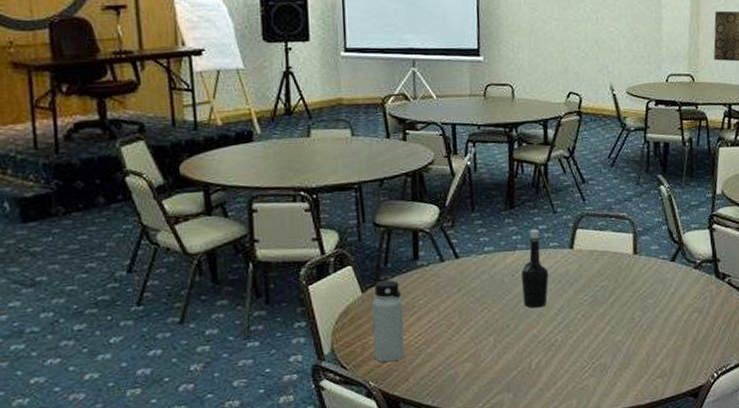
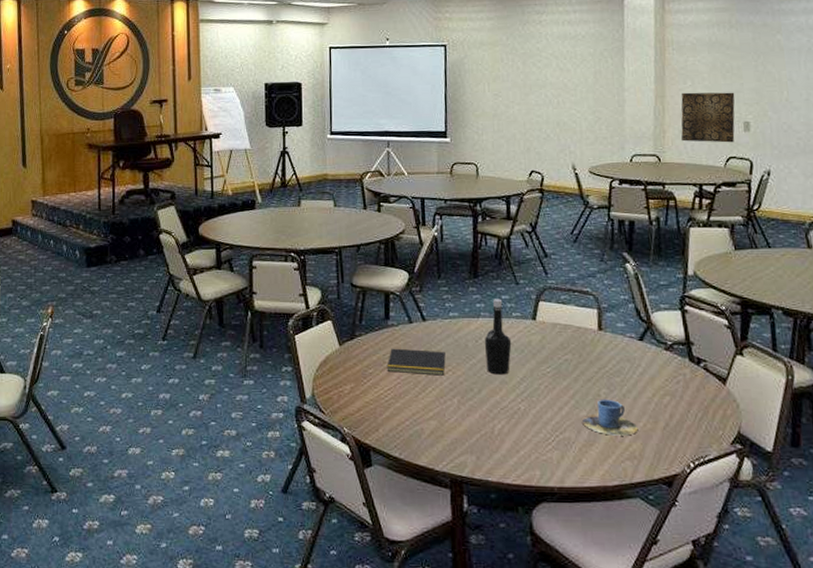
water bottle: present [372,280,404,363] -> none [347,336,376,412]
notepad: none [416,289,481,316] -> present [386,348,446,376]
cup: none [617,321,669,357] -> present [582,399,638,436]

